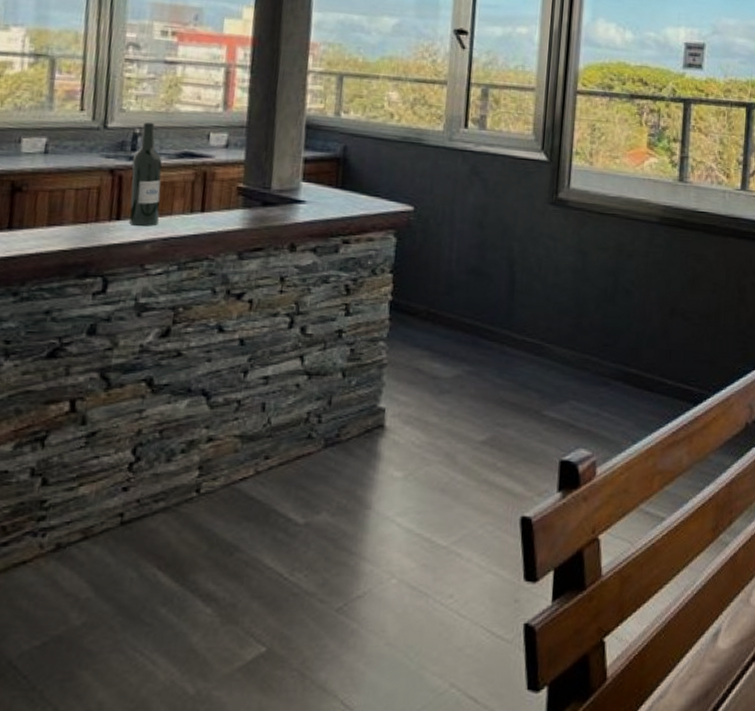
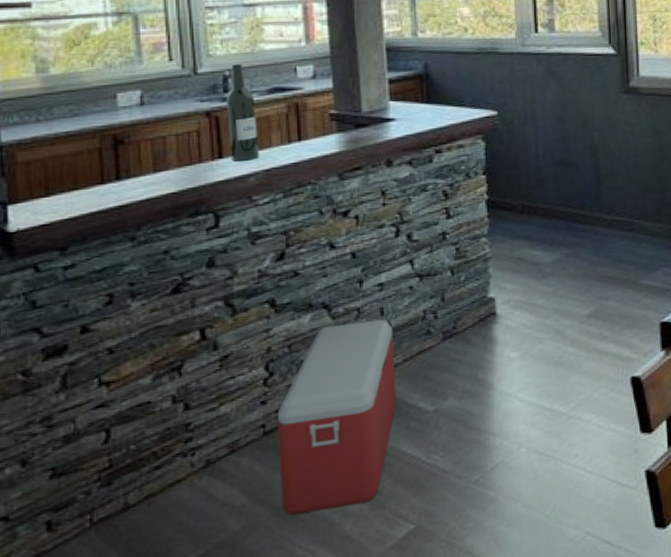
cooler: none [129,415,273,617] -> present [277,320,397,515]

